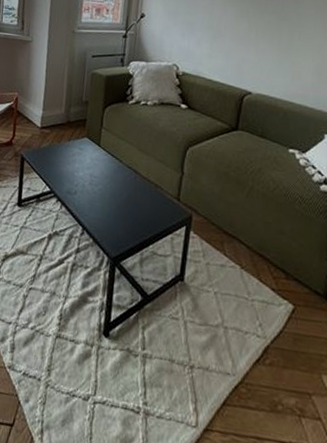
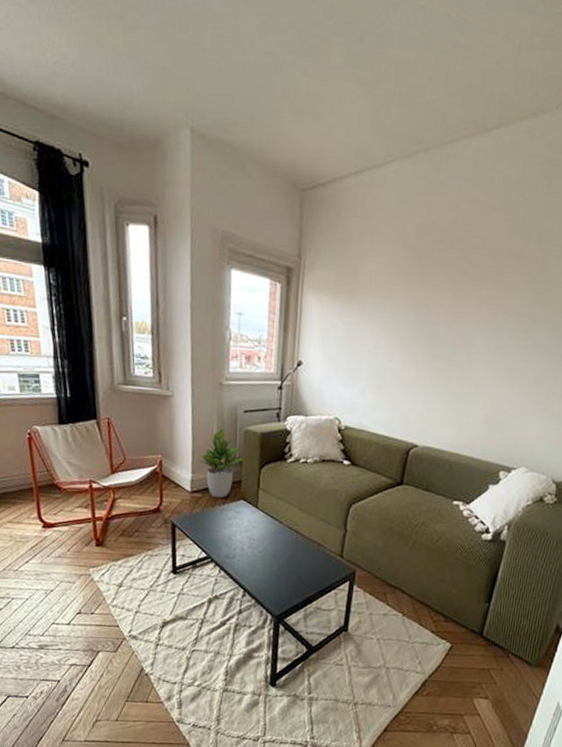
potted plant: none [50,70,89,135] -> present [199,428,243,498]

